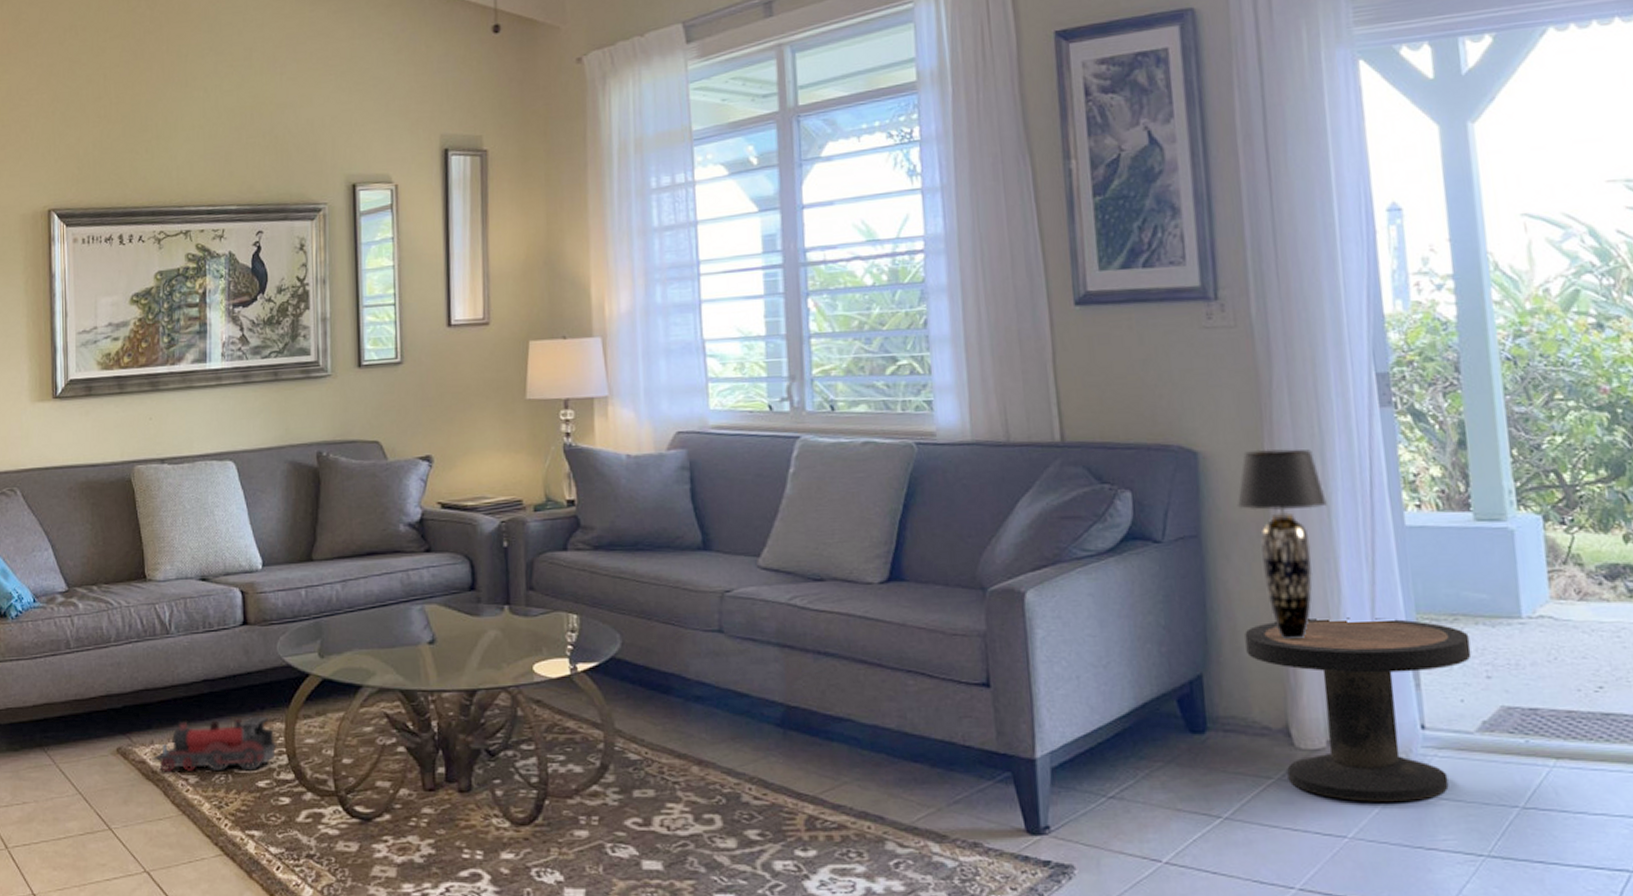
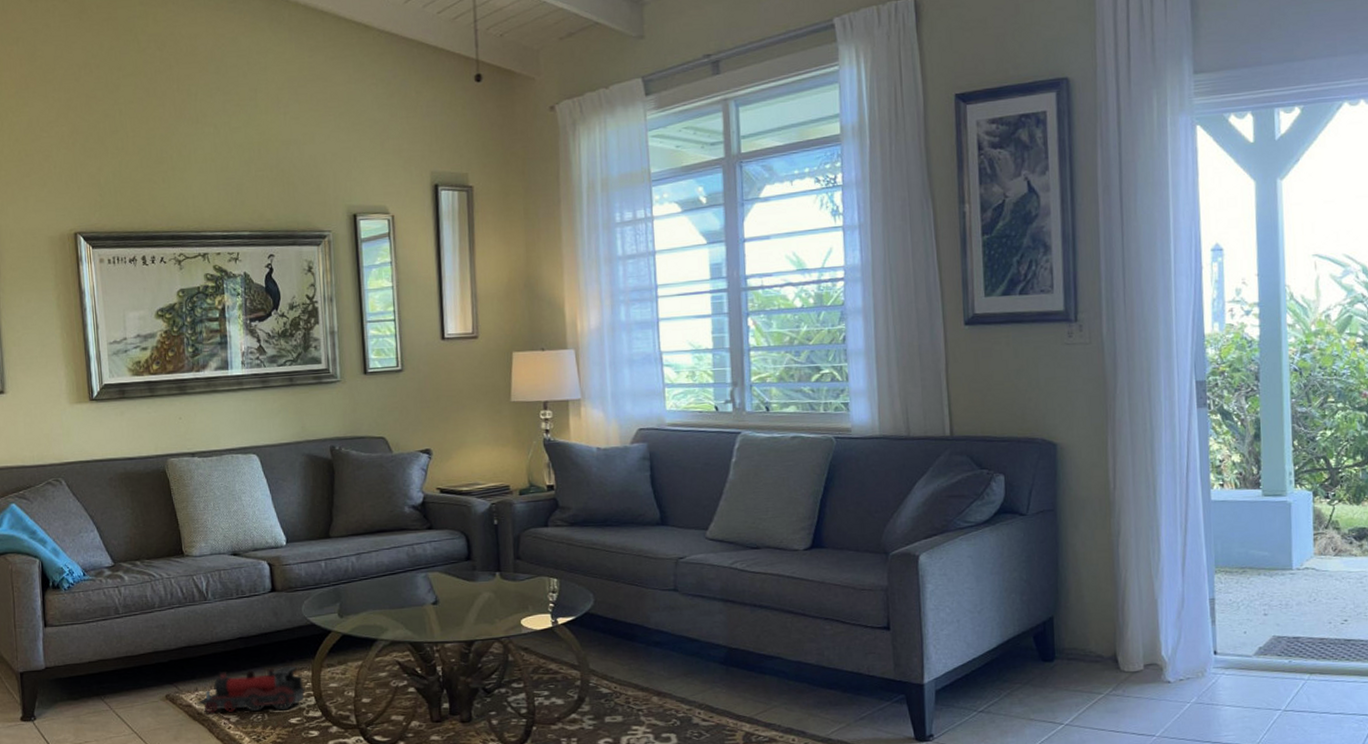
table lamp: present [1236,449,1327,640] -> none [1085,441,1153,589]
side table: present [1244,617,1472,802] -> none [1087,571,1254,709]

